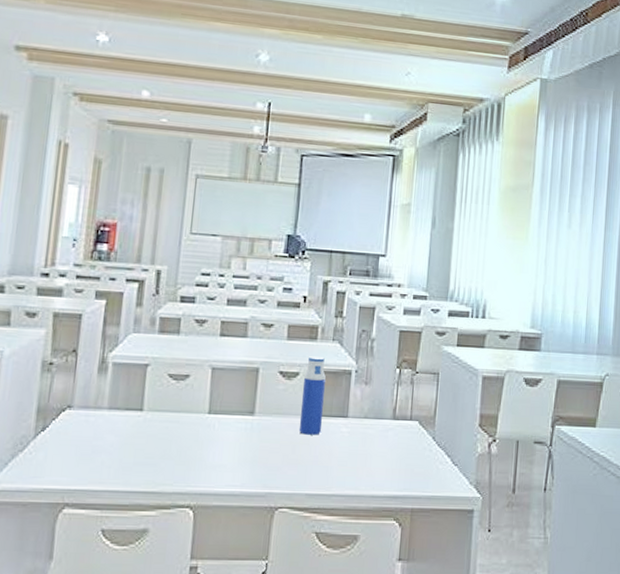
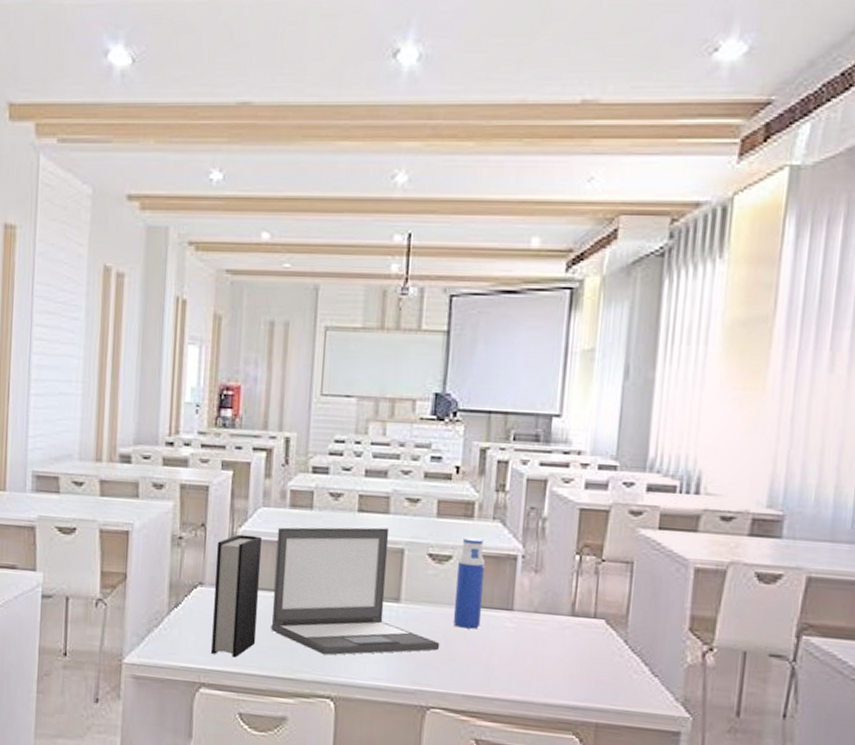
book: none [77,359,131,476] -> present [211,534,261,658]
laptop: none [136,349,288,467] -> present [271,527,440,656]

